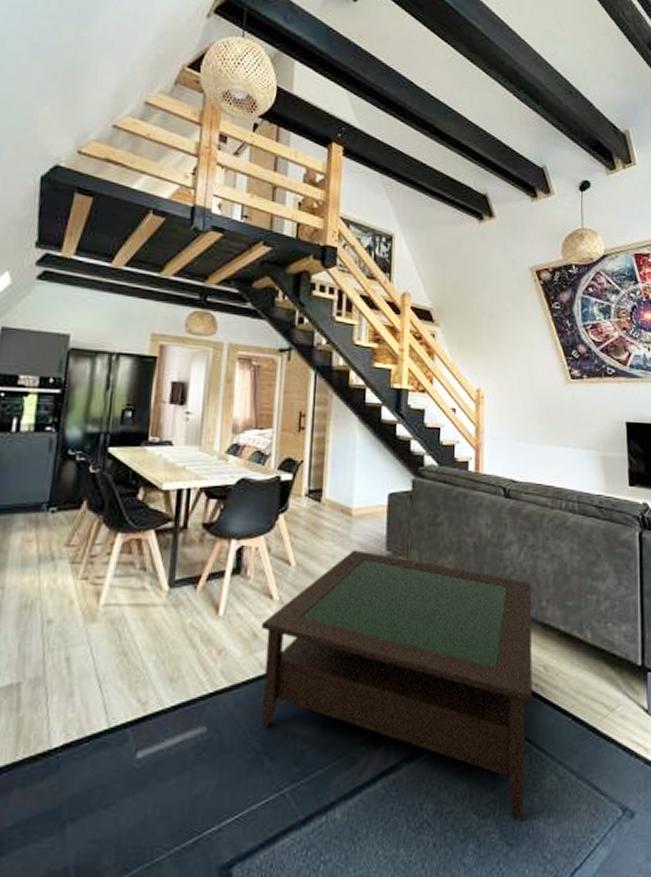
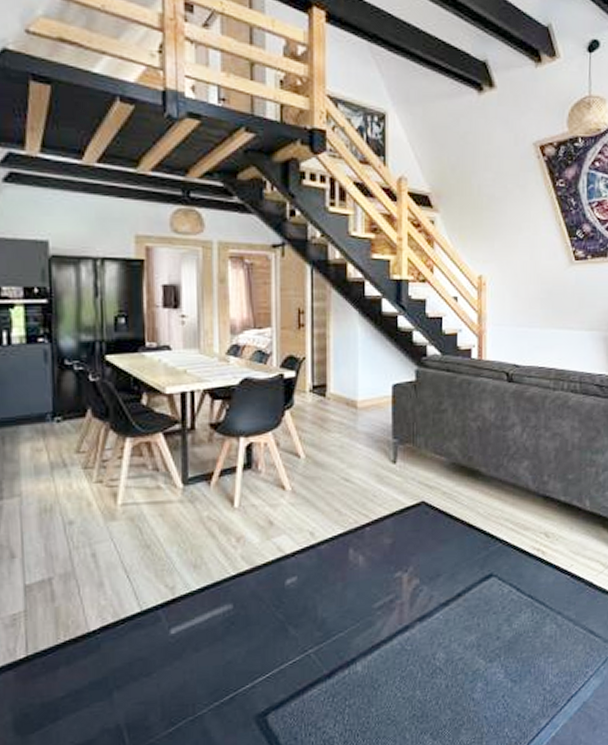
coffee table: present [261,550,533,823] -> none [276,440,535,663]

